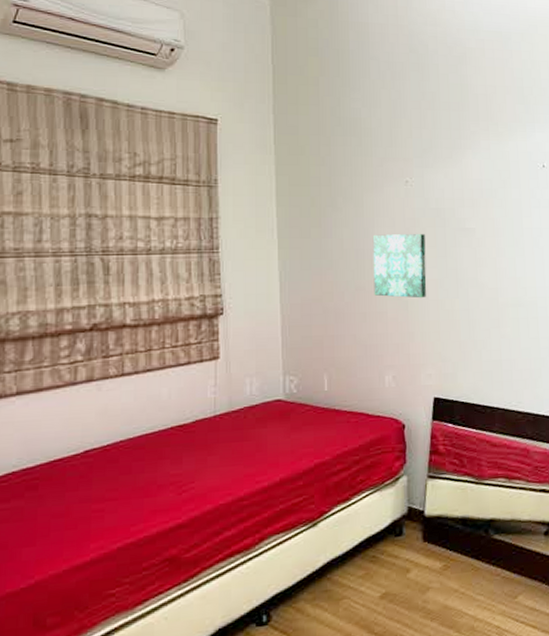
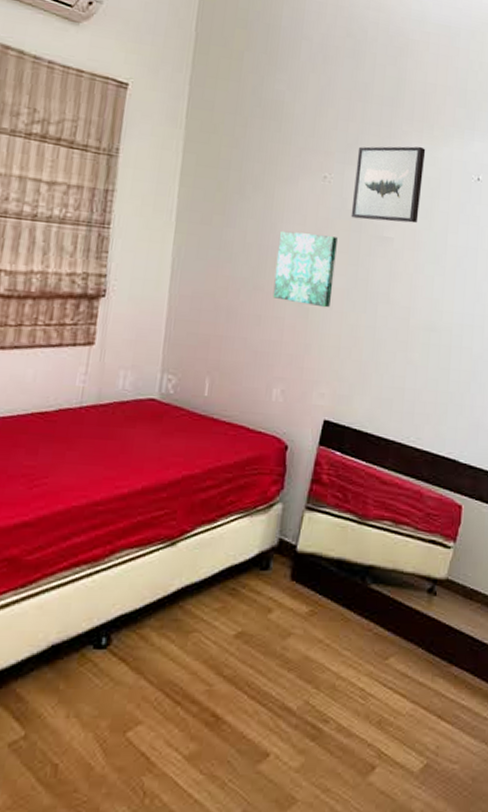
wall art: none [433,143,495,215] -> present [351,146,426,224]

